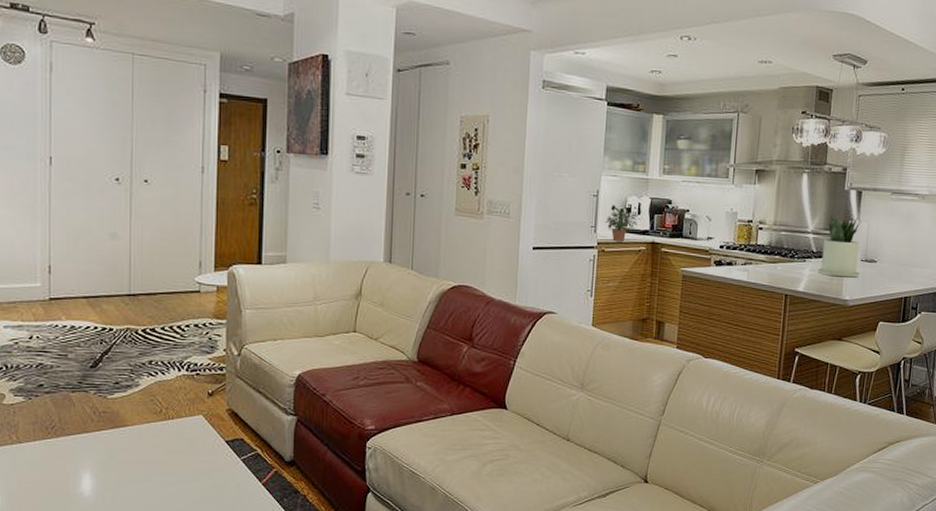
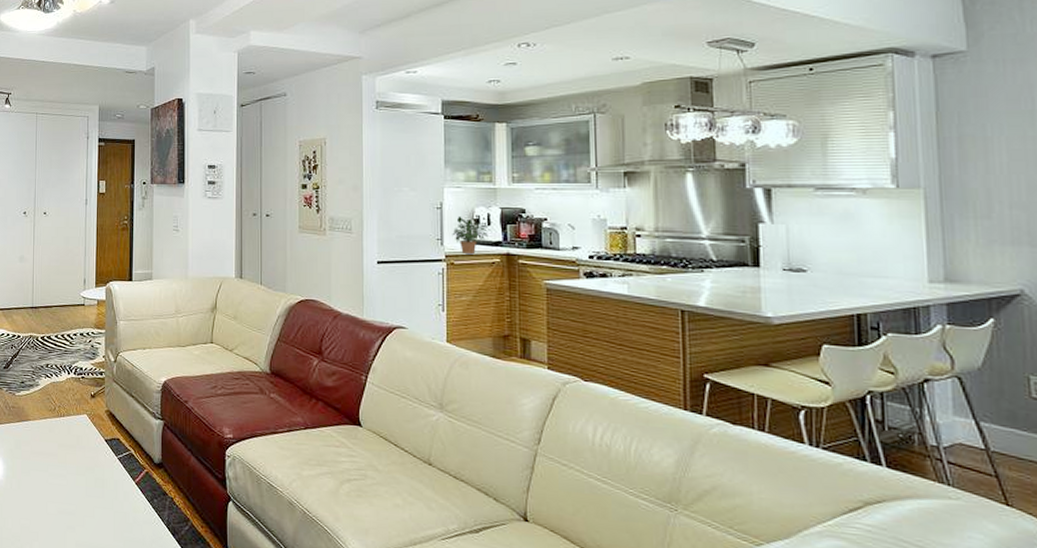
planter: present [817,215,861,278] -> none [721,218,784,291]

